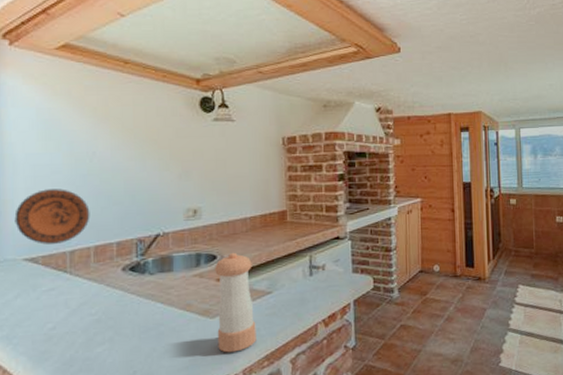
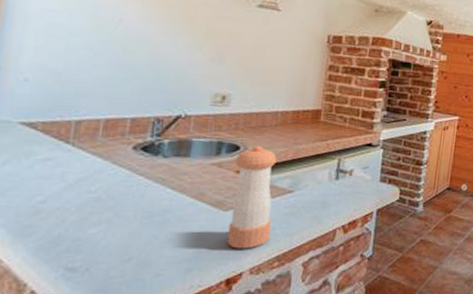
decorative plate: present [14,189,90,245] -> none [16,50,107,111]

